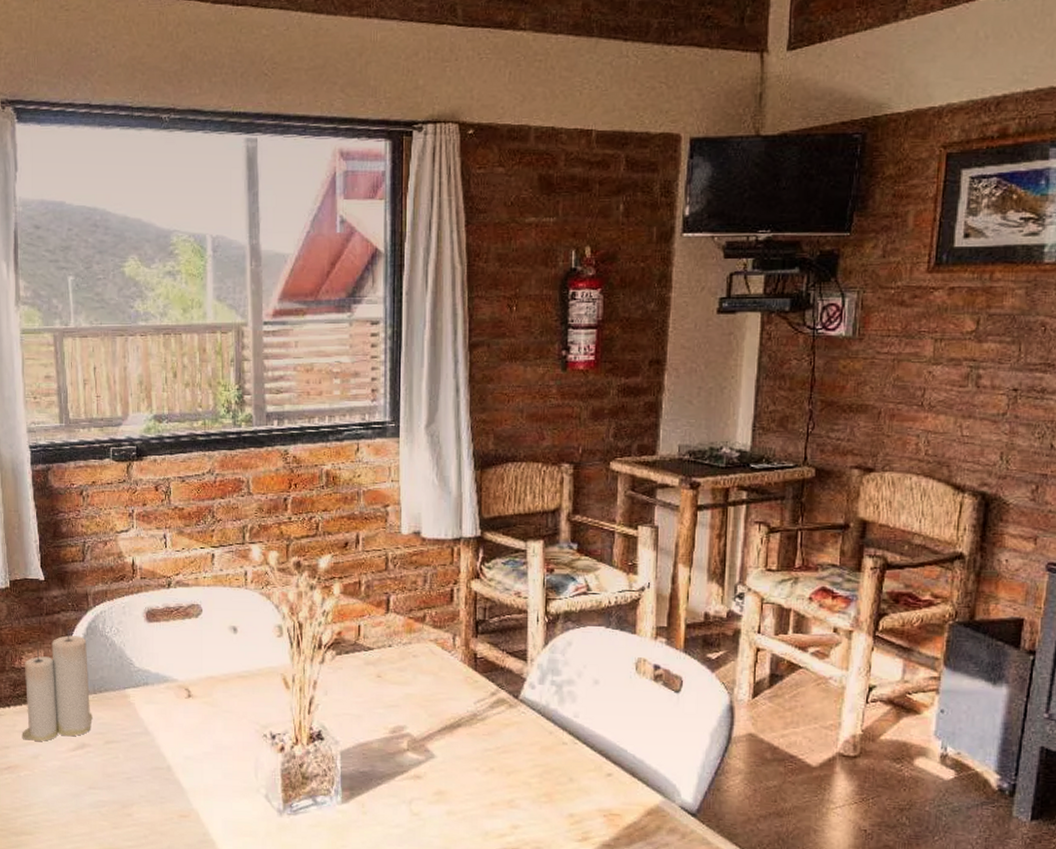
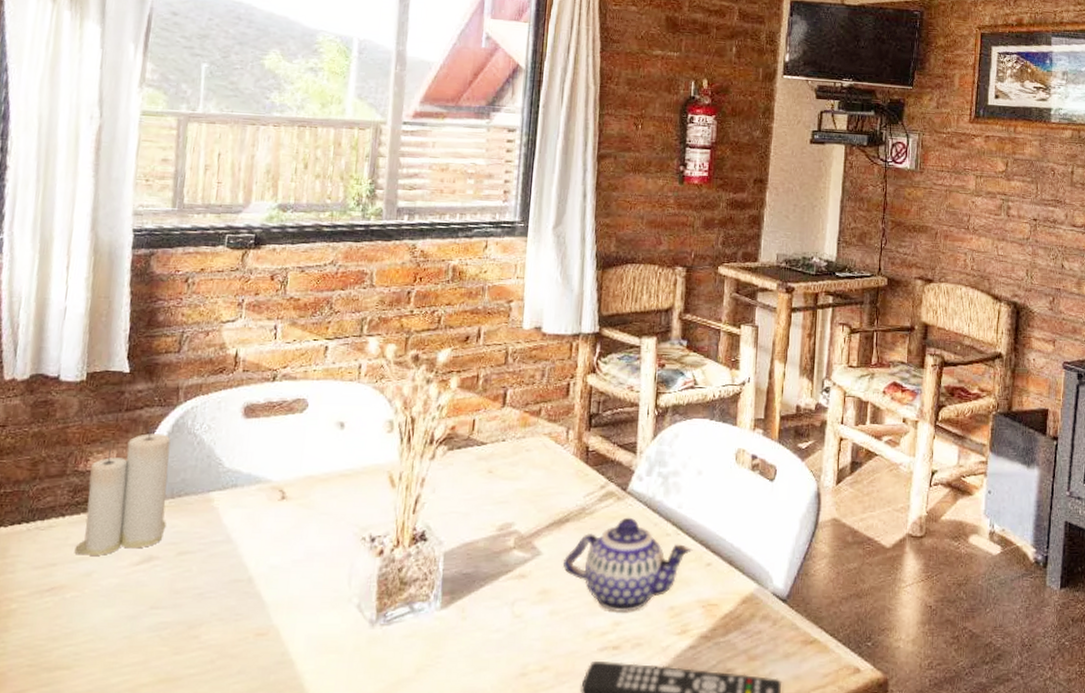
teapot: none [457,724,592,817] -> present [562,517,693,613]

